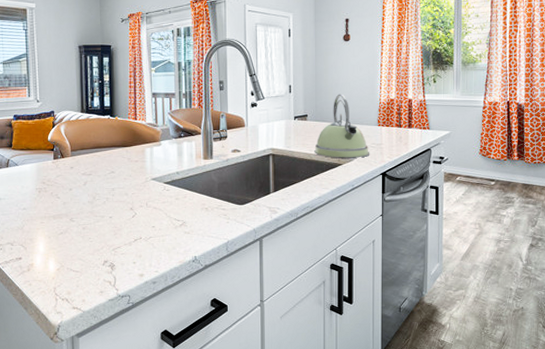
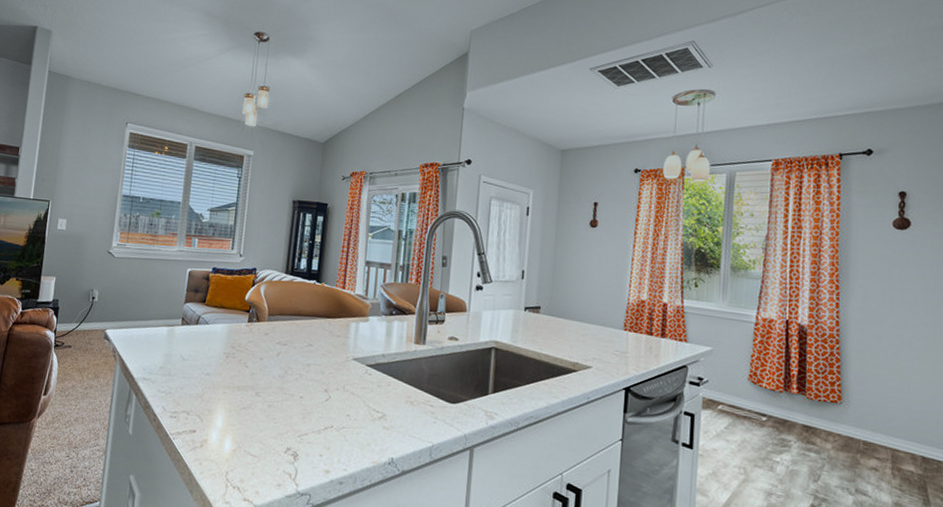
kettle: present [314,94,370,159] -> none [545,287,612,366]

